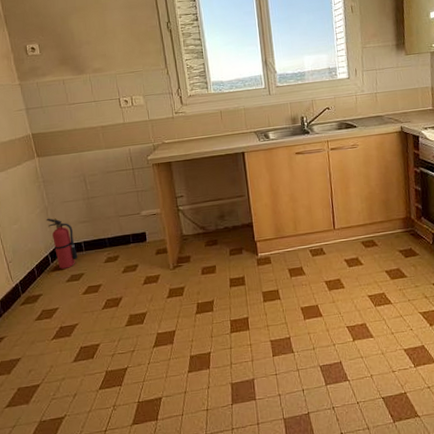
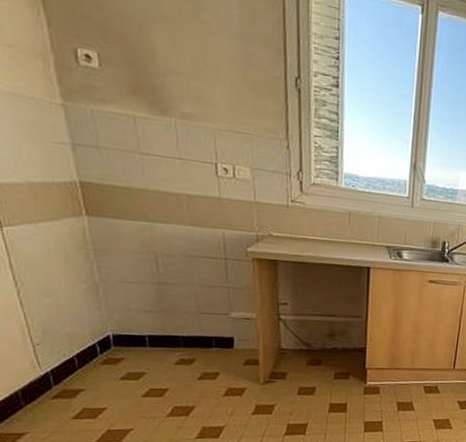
fire extinguisher: present [46,217,78,269] -> none [95,298,139,364]

